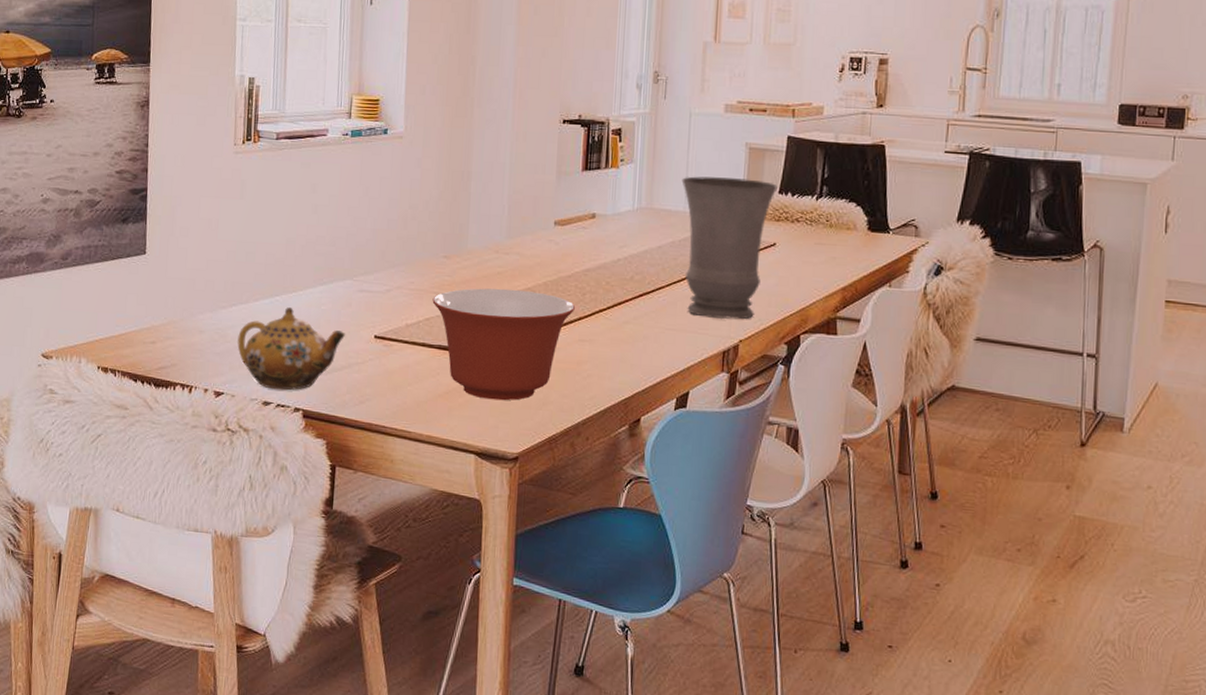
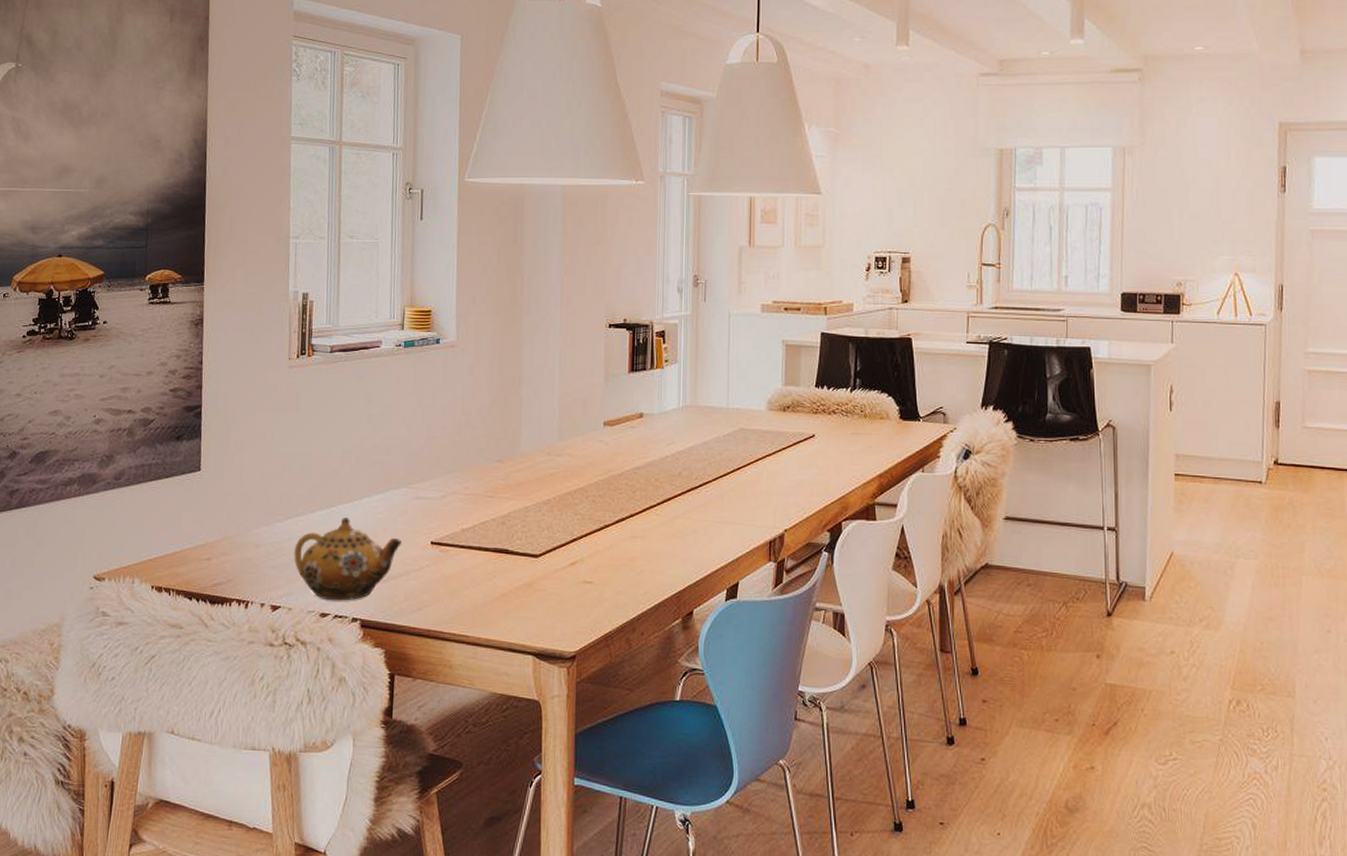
mixing bowl: present [432,288,575,401] -> none [487,489,626,600]
vase: present [681,176,778,320] -> none [723,374,814,511]

